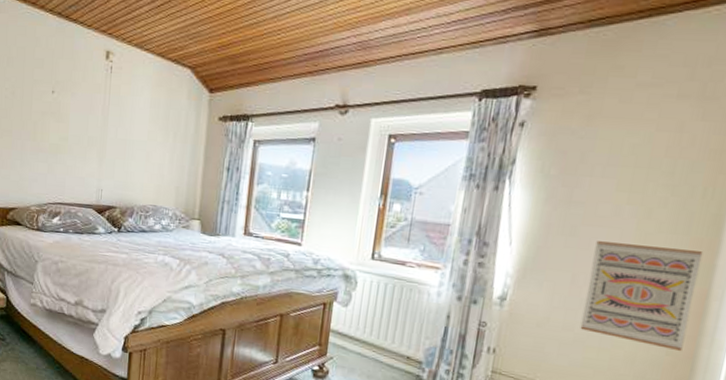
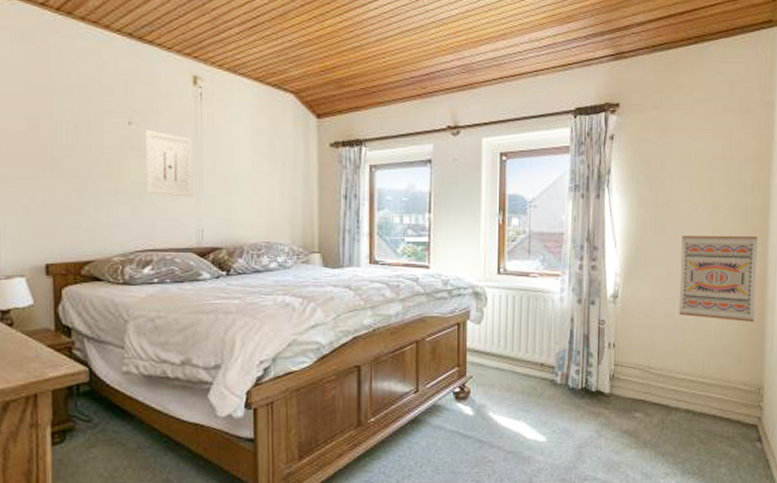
wall art: none [61,98,101,160] -> present [146,130,193,197]

